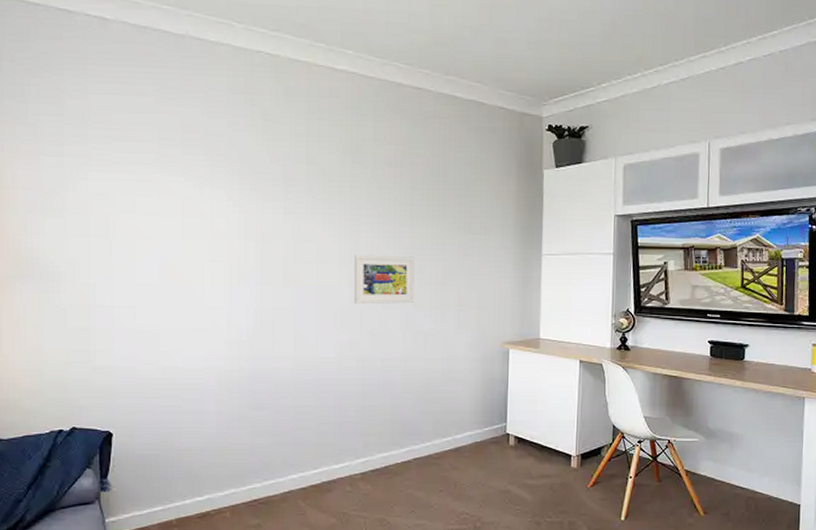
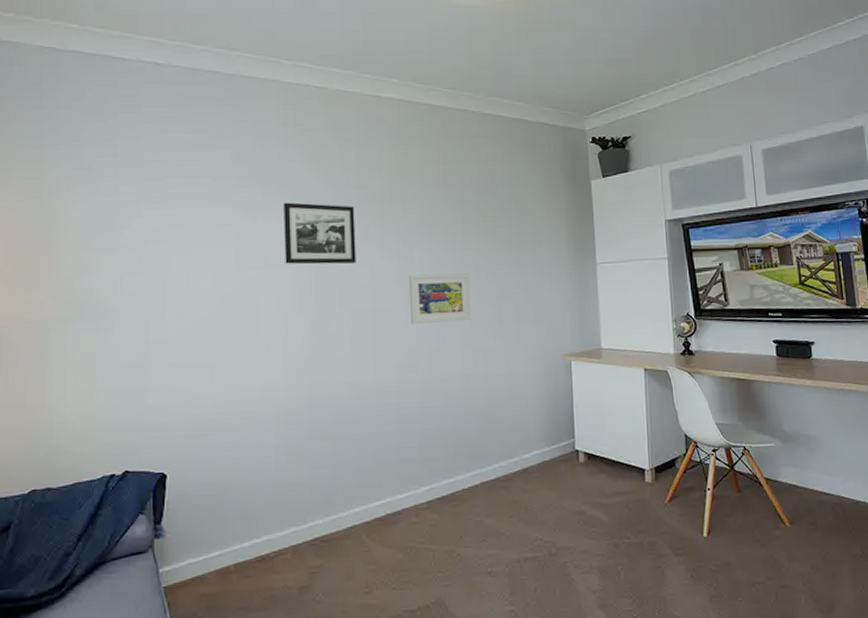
picture frame: none [231,174,303,241] -> present [283,202,356,265]

